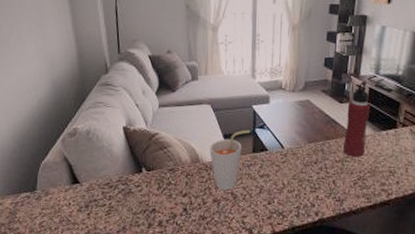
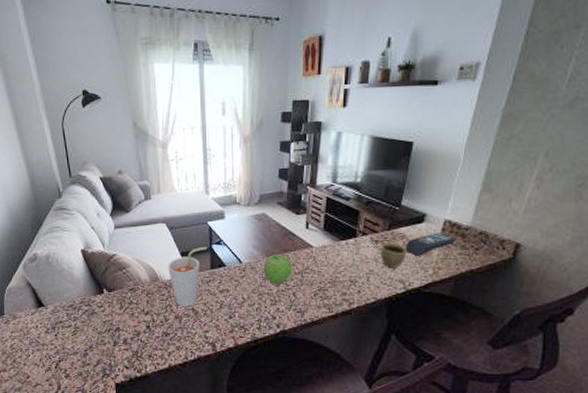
fruit: none [304,141,333,172] -> present [263,254,292,284]
water bottle: present [344,81,370,158] -> none [303,190,328,269]

